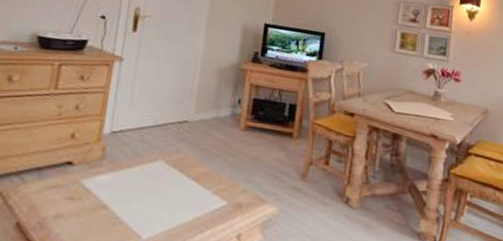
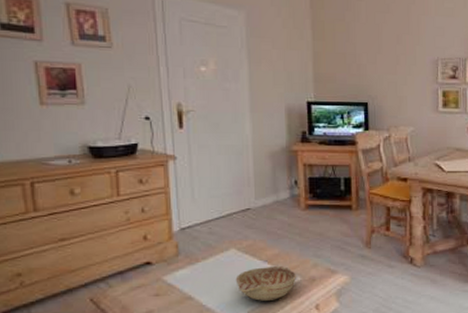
decorative bowl: none [157,184,223,223] -> present [235,266,296,301]

